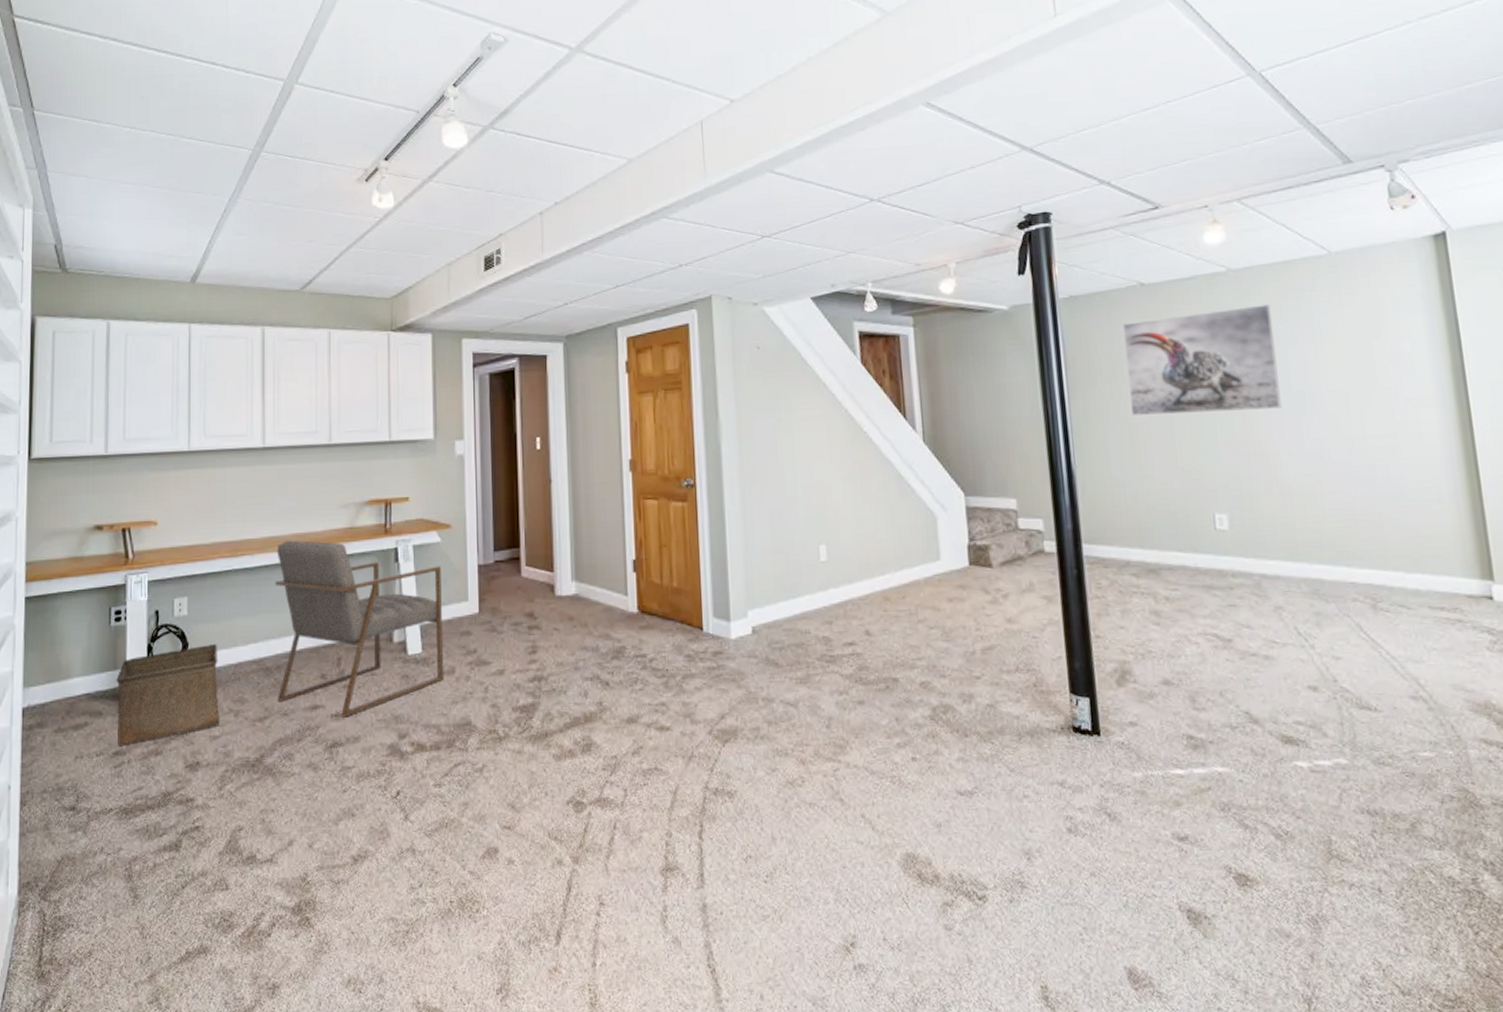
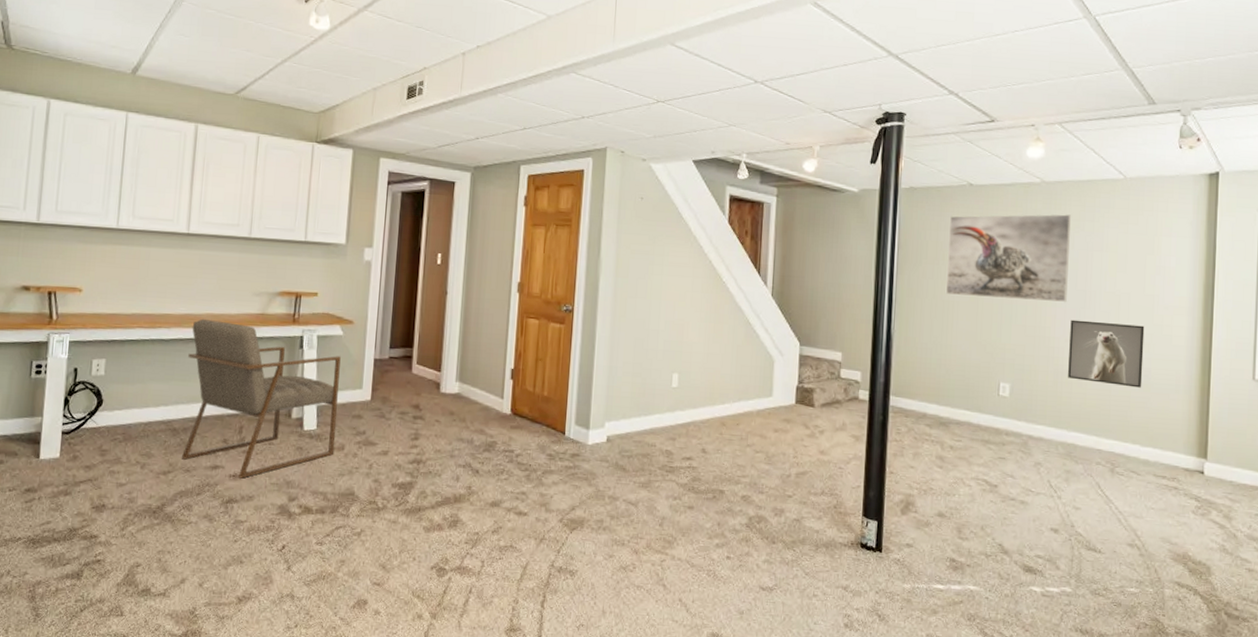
storage bin: present [116,643,221,746] -> none [30,402,130,485]
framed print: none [1290,425,1394,502] -> present [1068,319,1145,388]

